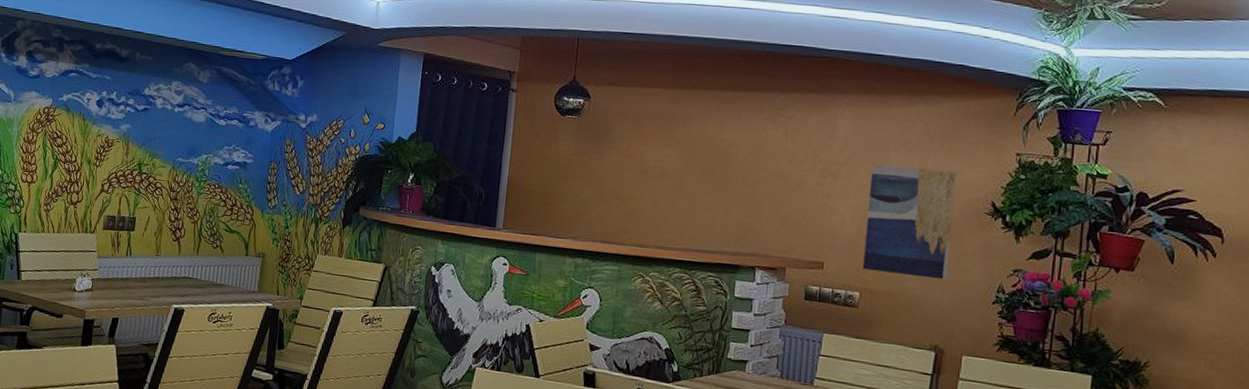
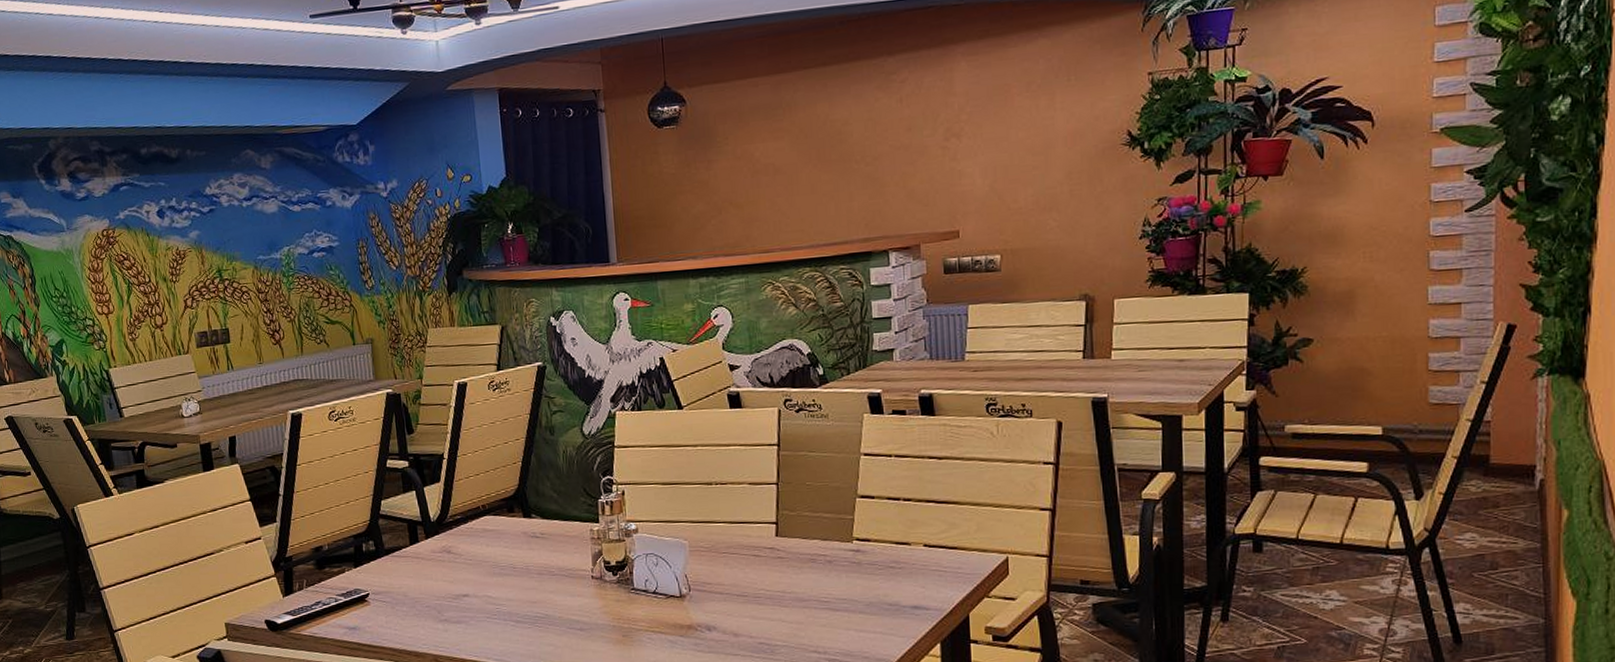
wall art: present [863,164,957,280] -> none [997,105,1090,230]

